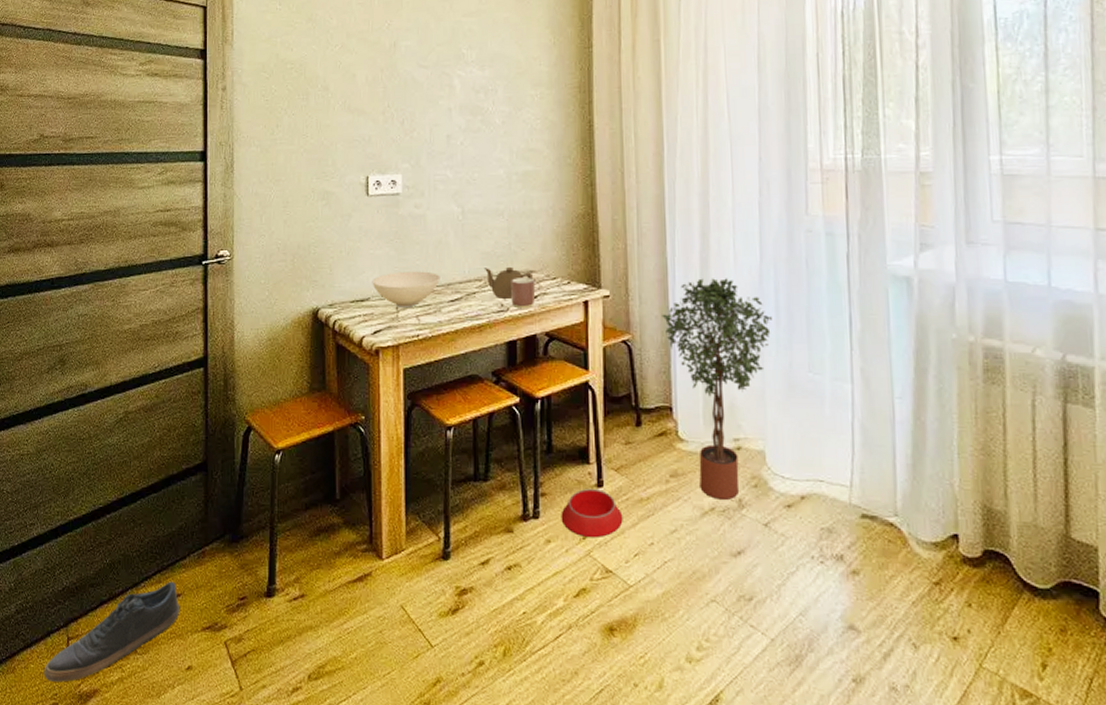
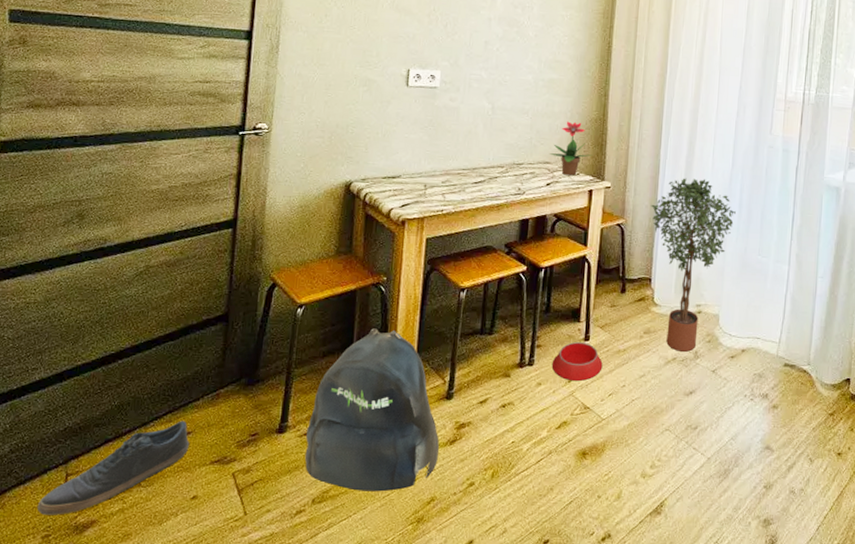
backpack: none [296,476,440,669] -> present [304,328,439,492]
bowl: present [372,271,440,307] -> none [404,154,467,186]
teapot: present [484,267,532,299] -> none [506,157,548,184]
mug: present [511,278,536,309] -> none [527,167,550,193]
potted flower: none [533,220,585,285] -> present [550,121,593,176]

